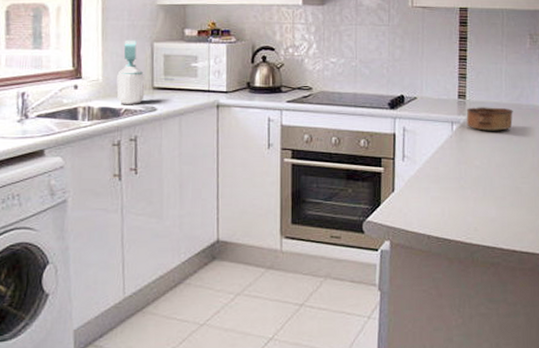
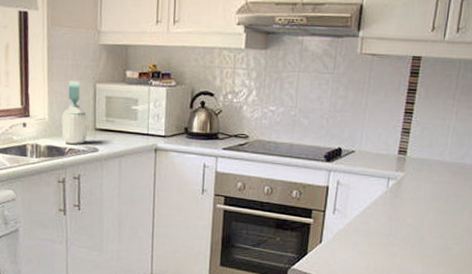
bowl: present [466,107,513,131] -> none [403,164,456,190]

